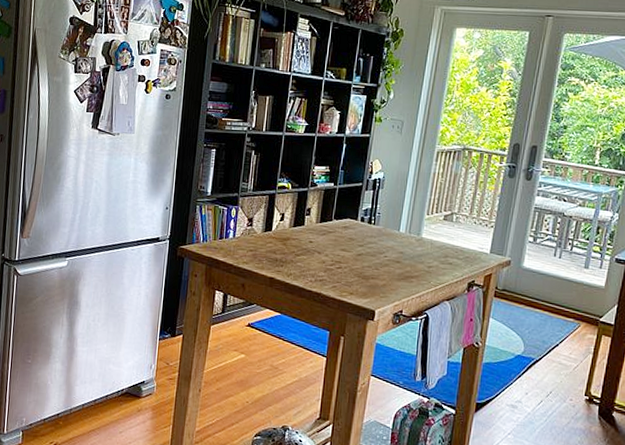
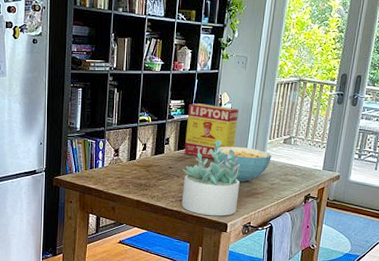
succulent plant: none [322,212,392,302] -> present [181,139,240,216]
tea box: none [327,170,393,235] -> present [184,103,239,159]
cereal bowl: none [362,220,429,262] -> present [215,146,271,181]

